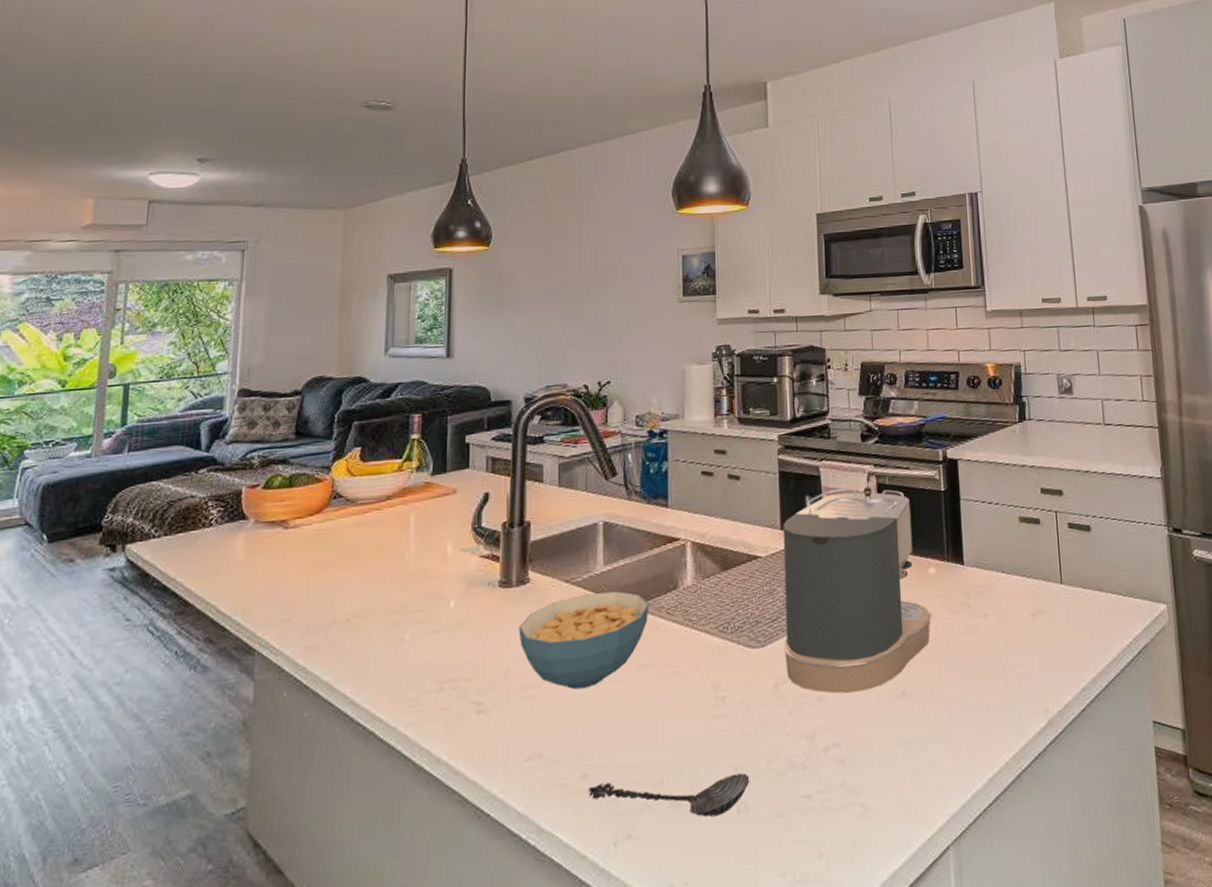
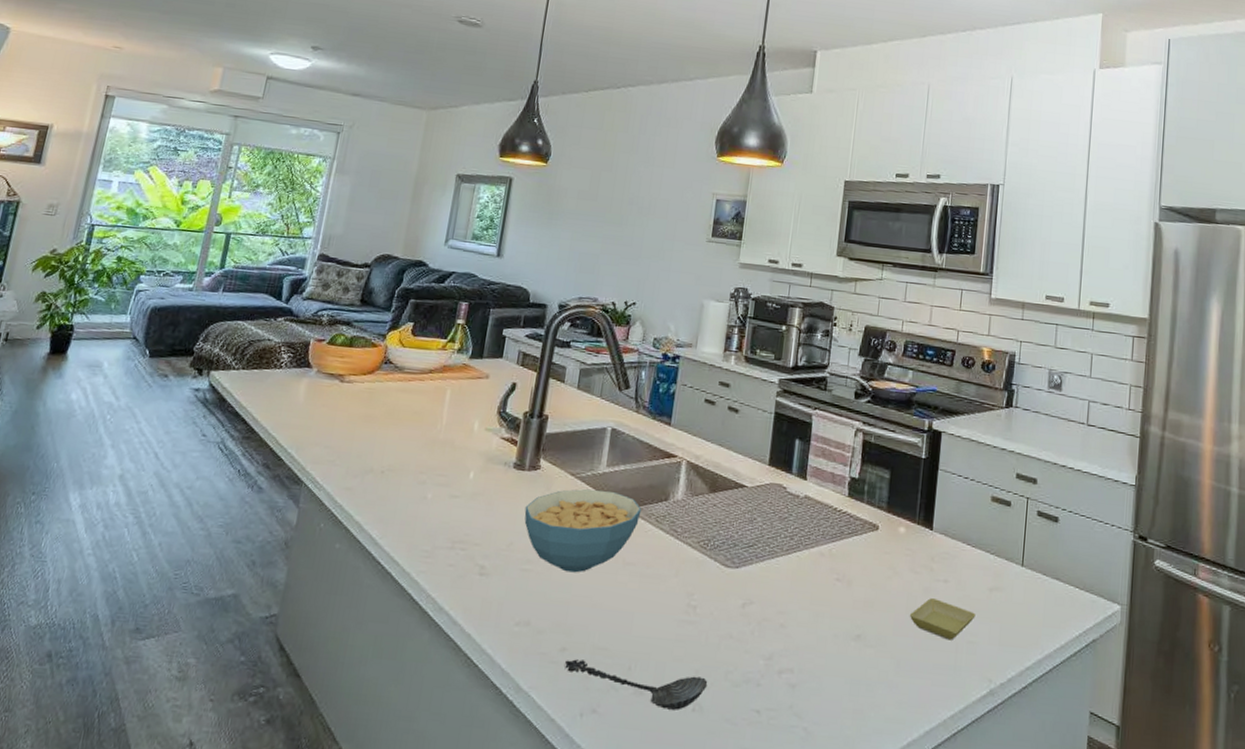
coffee maker: present [783,487,931,694] -> none [755,438,895,627]
saucer: none [953,636,1022,677] -> present [909,598,976,640]

